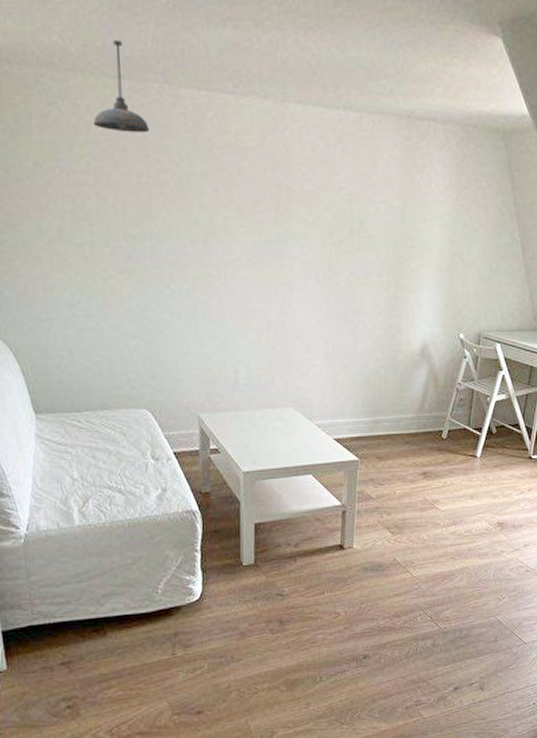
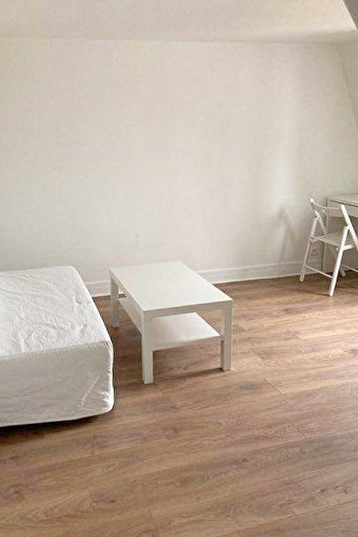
pendant light: present [92,41,150,133] -> none [36,13,75,74]

